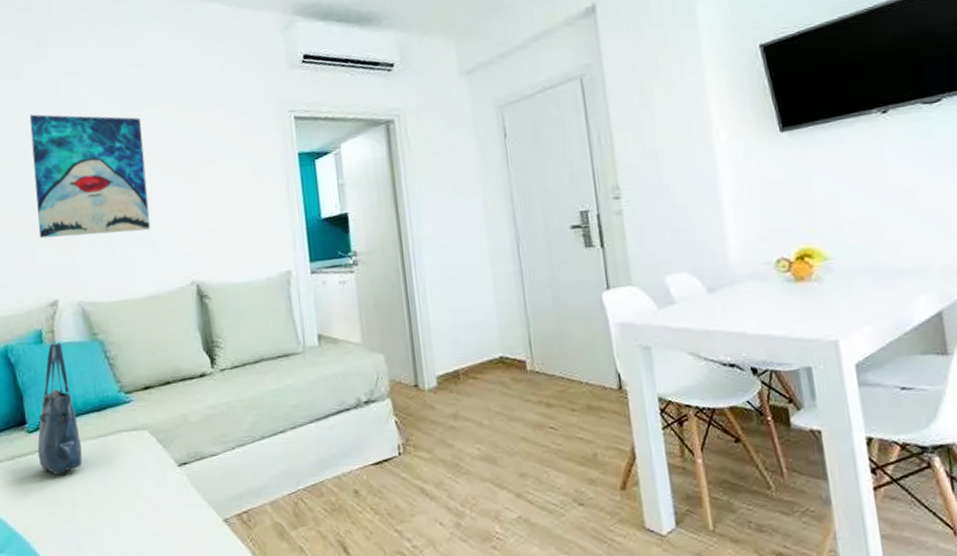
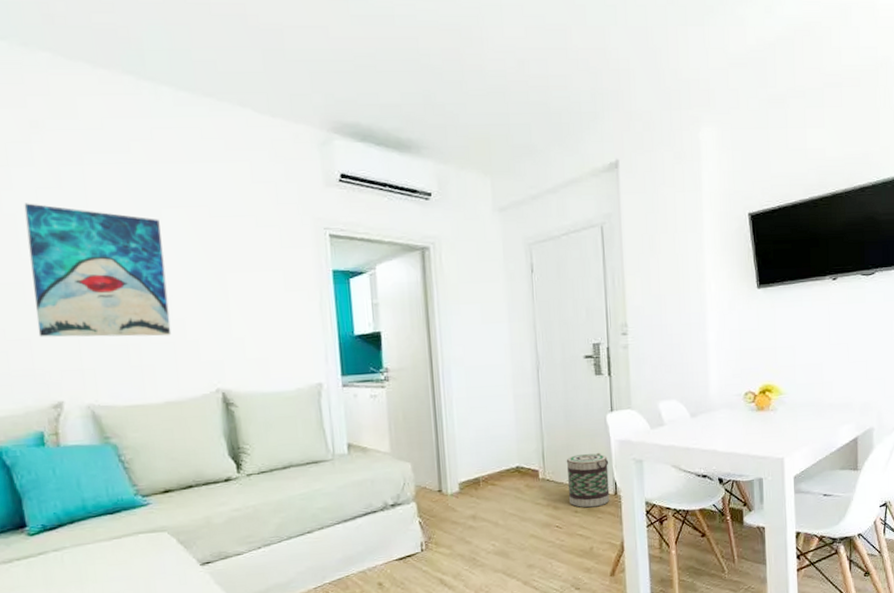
tote bag: present [37,342,83,475] -> none [40,445,94,576]
basket: none [557,338,614,406] -> present [566,452,610,508]

